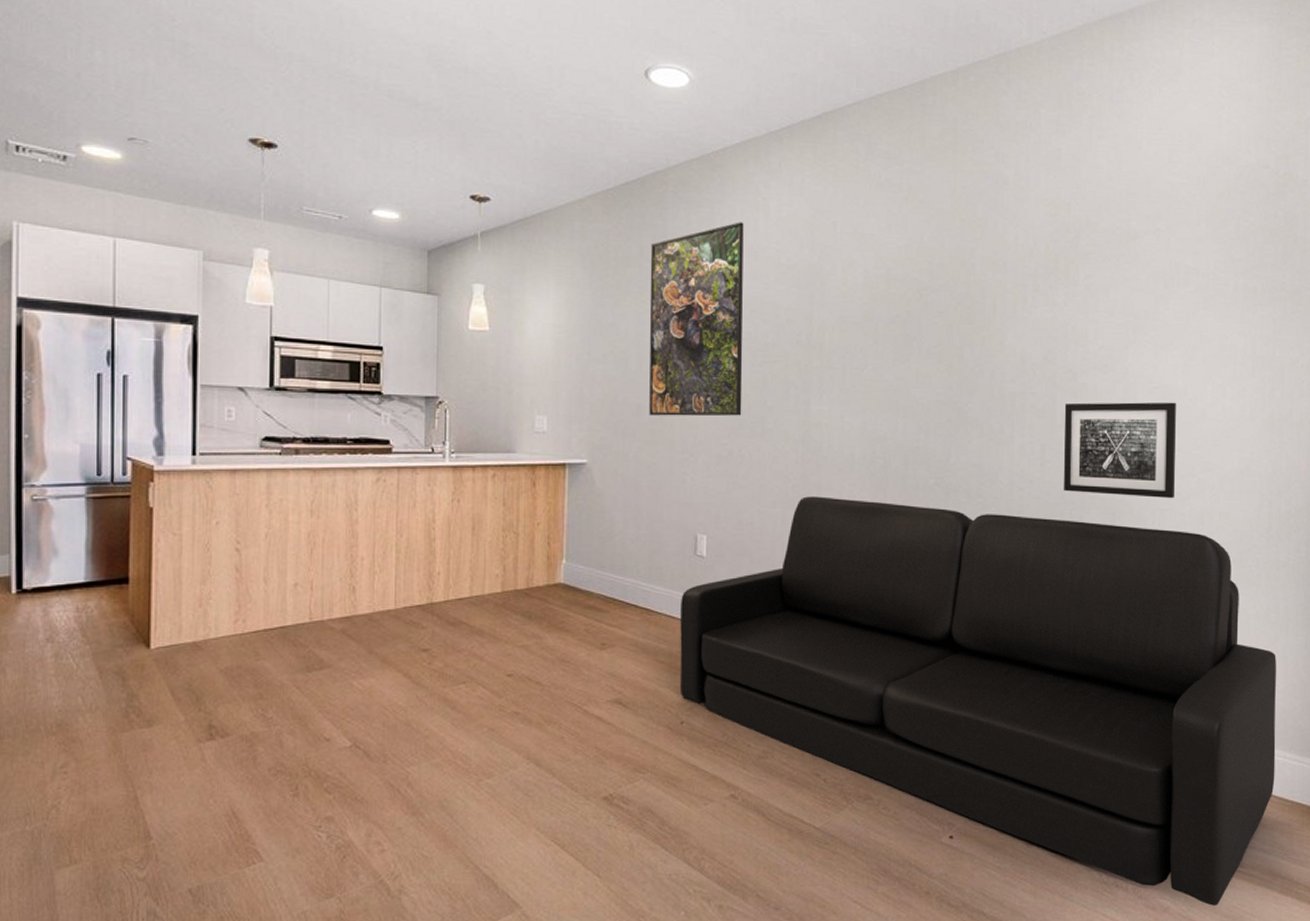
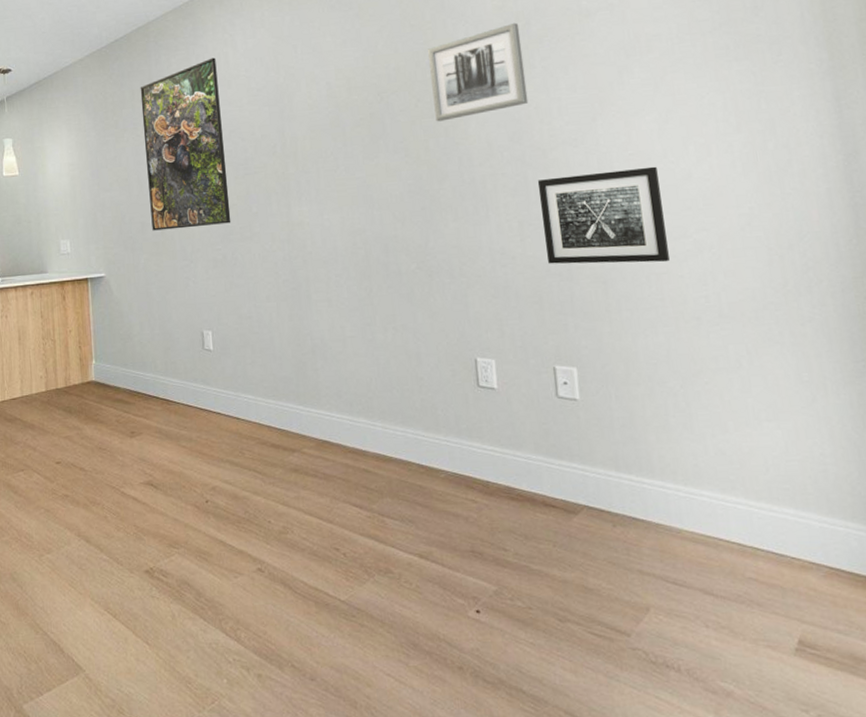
sofa: present [679,496,1276,906] -> none [195,288,840,692]
wall art: none [974,233,1069,330] -> present [428,22,529,122]

